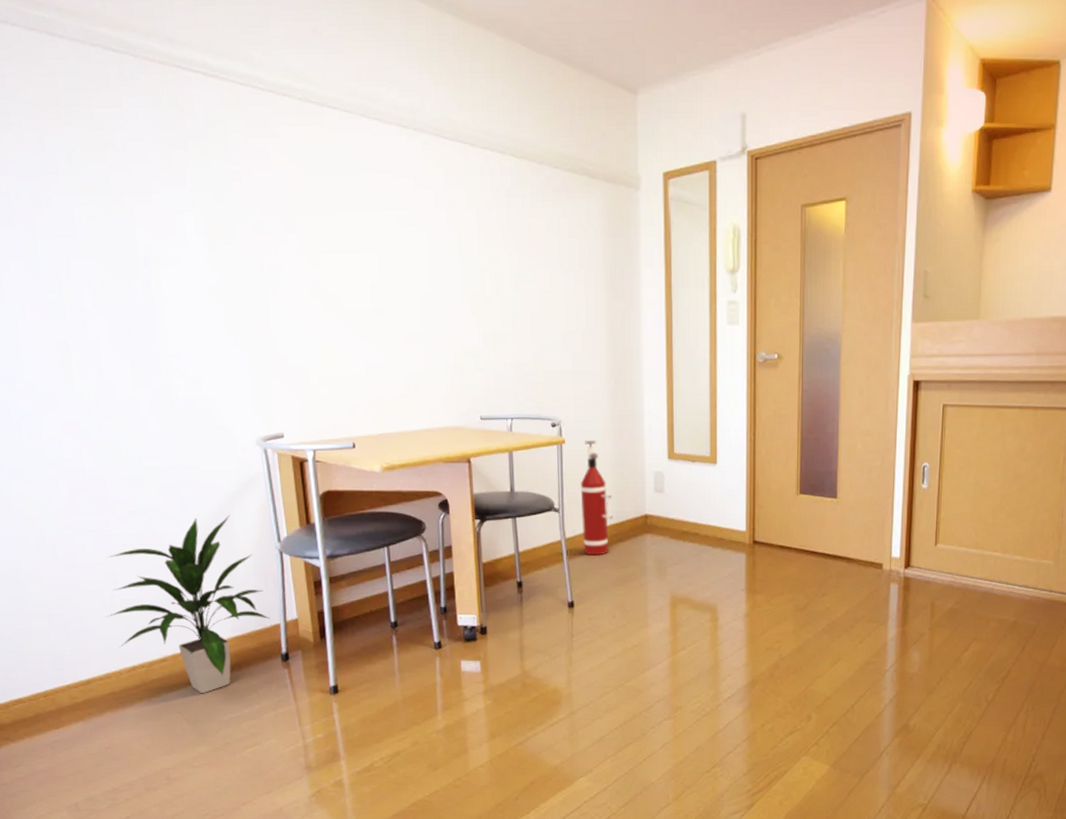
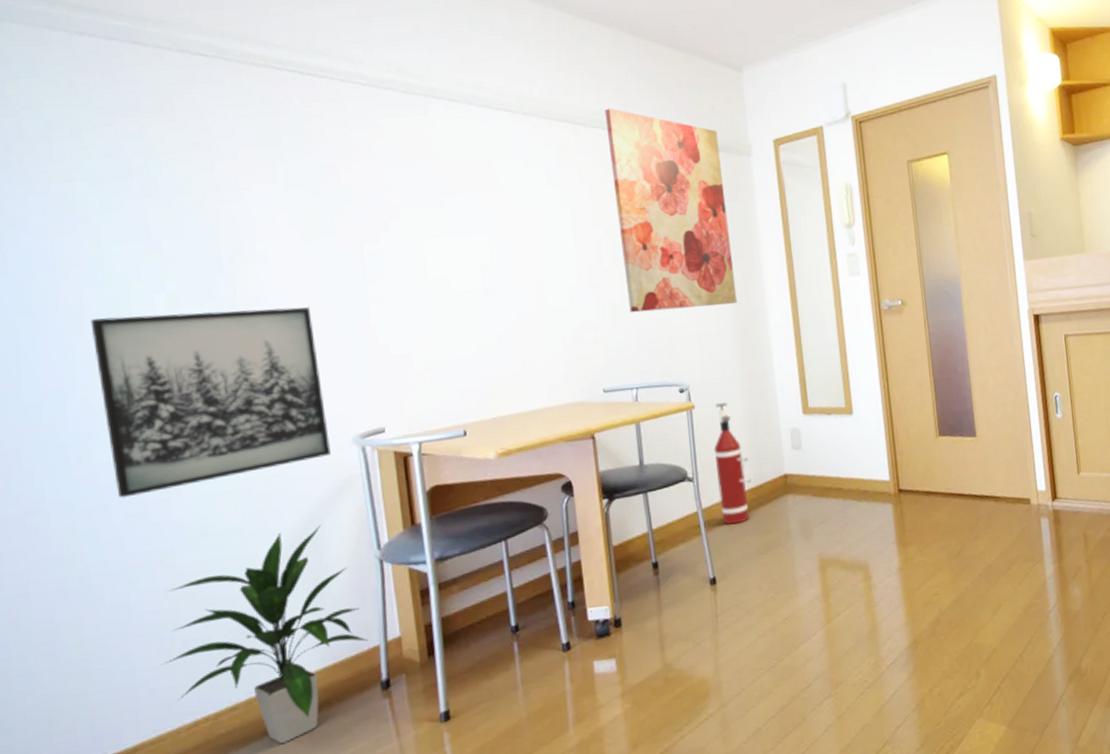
wall art: none [30,309,237,473] -> present [90,307,331,498]
wall art: none [494,128,614,345] -> present [604,108,738,313]

